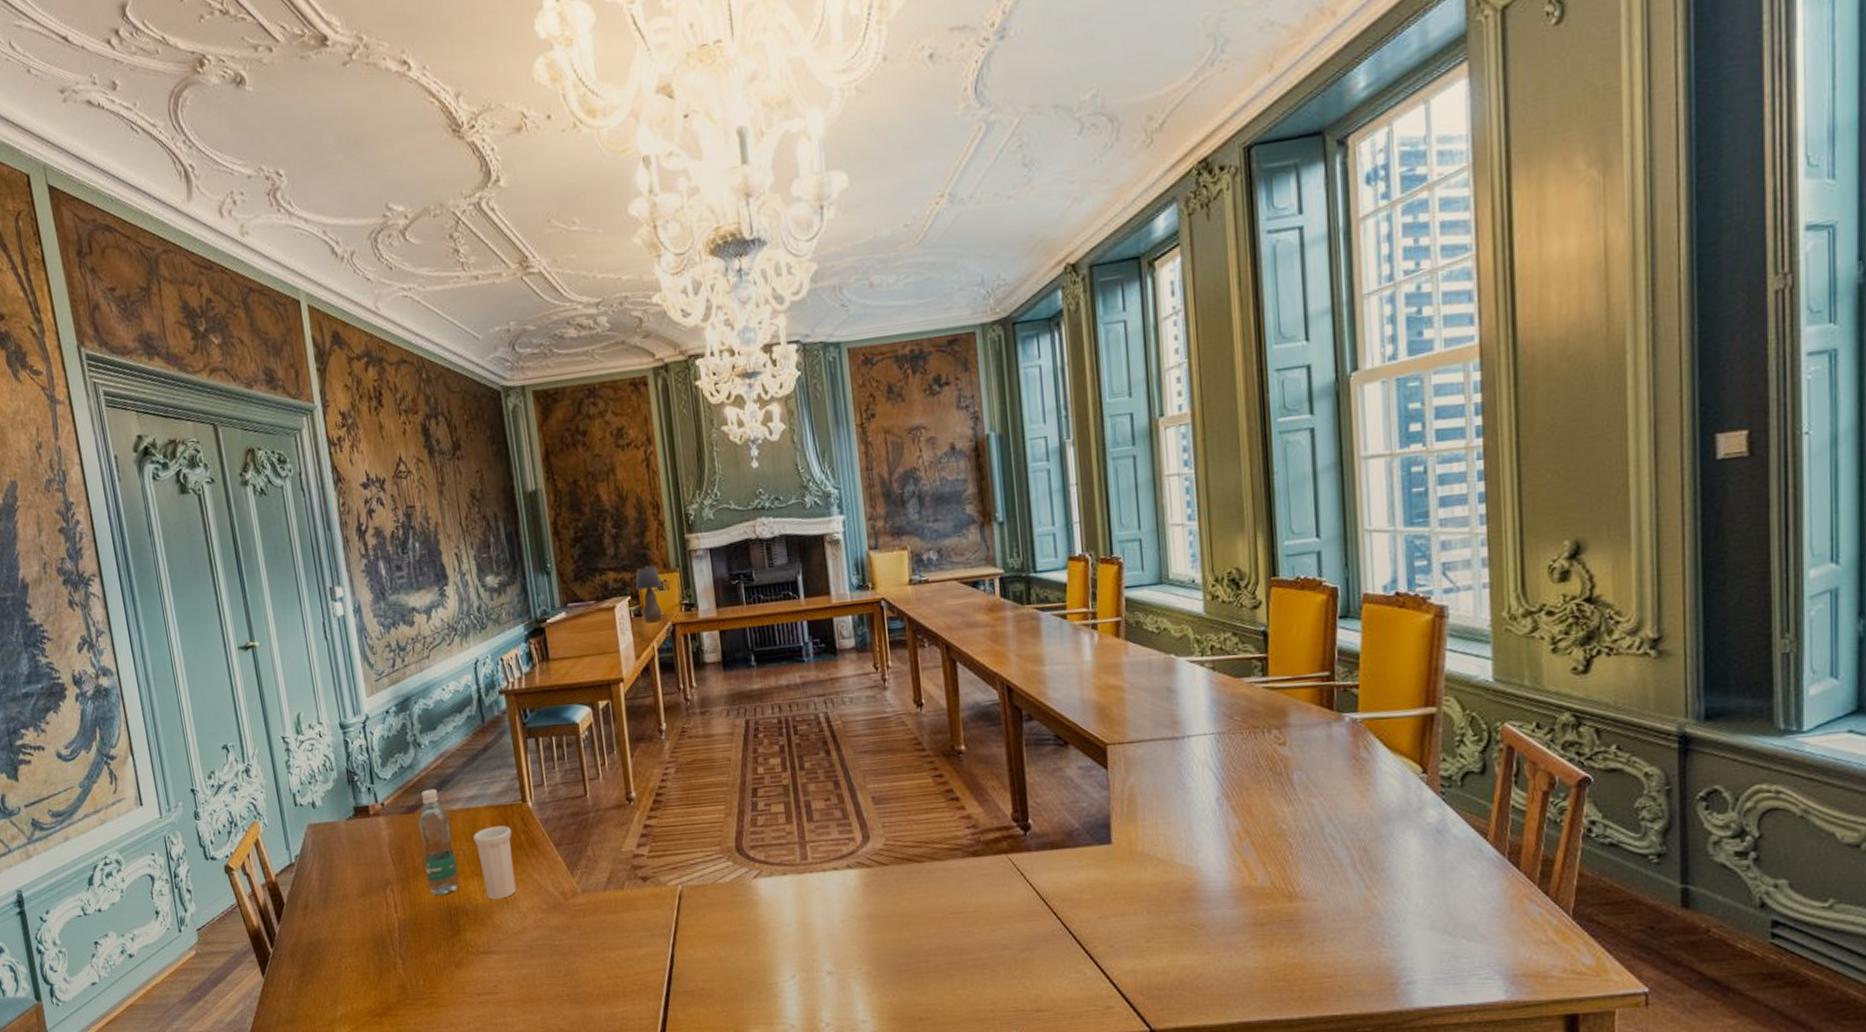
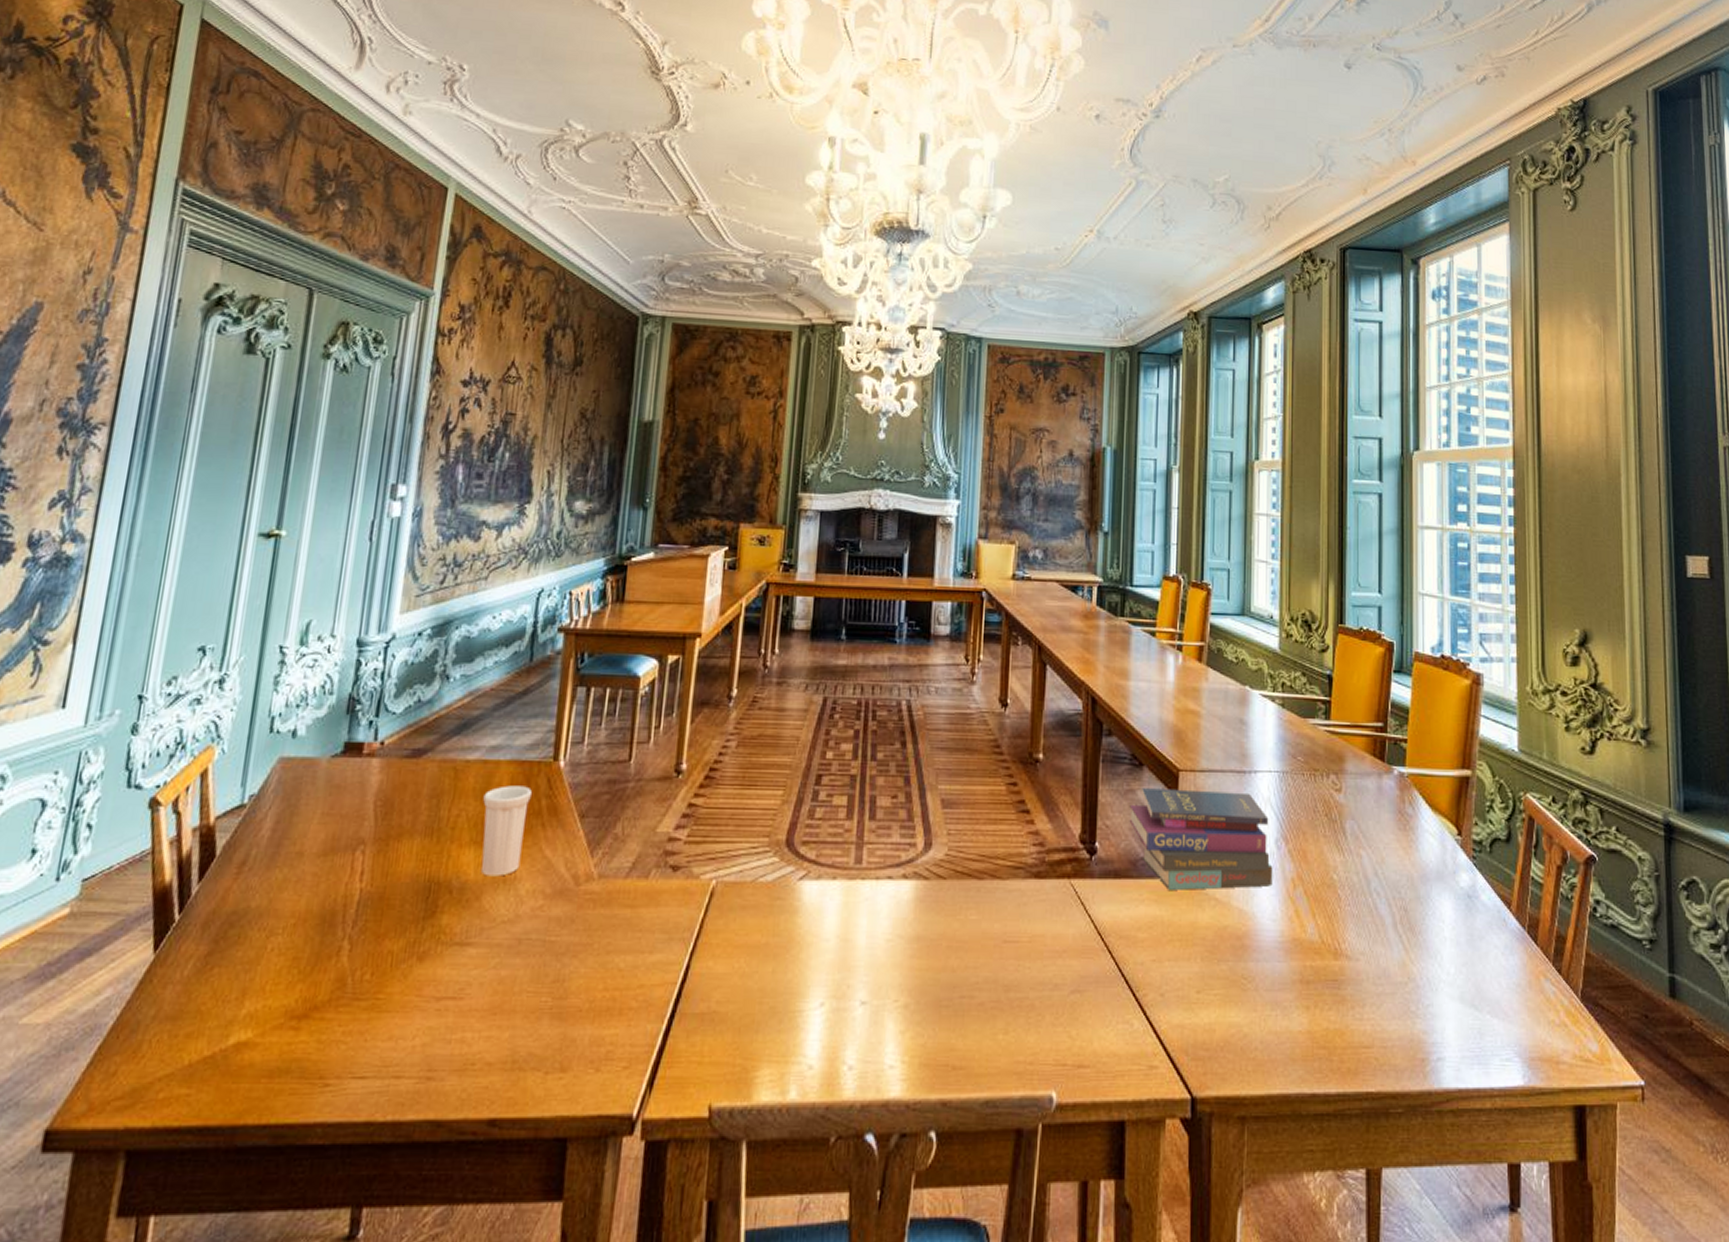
bottle: present [418,788,459,896] -> none [411,731,461,865]
table lamp: present [635,565,663,623] -> none [735,517,765,578]
books: none [1058,757,1217,855] -> present [1129,788,1273,890]

